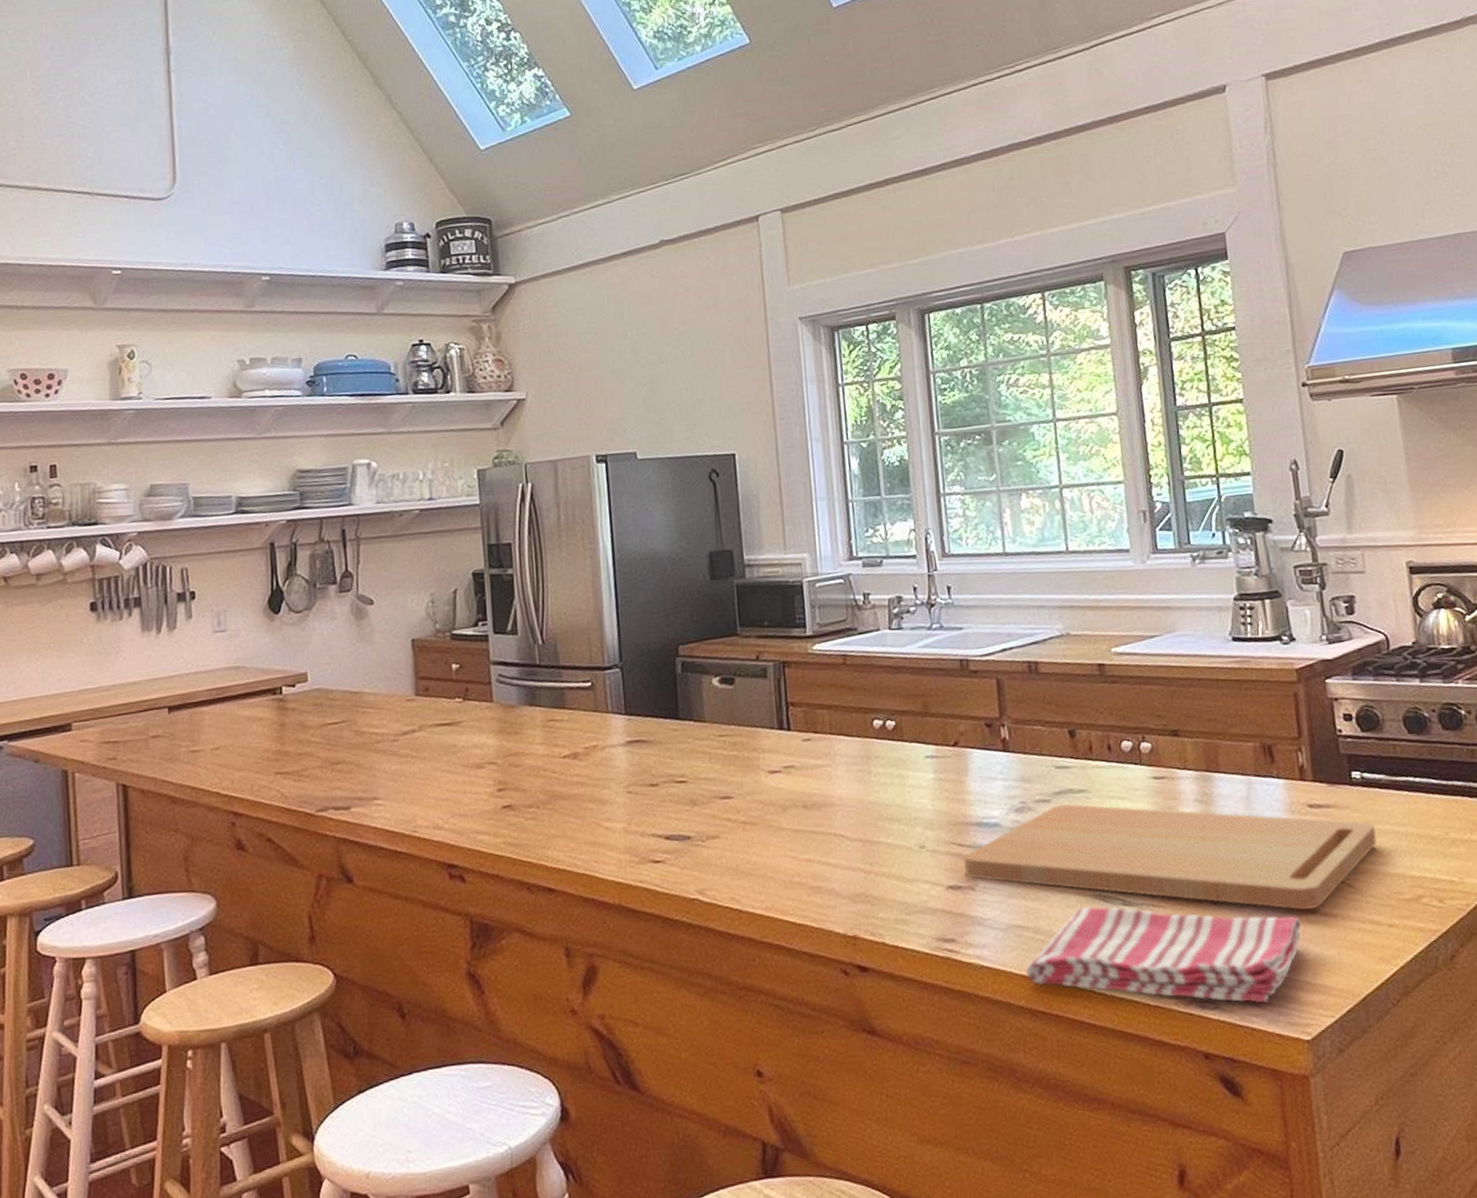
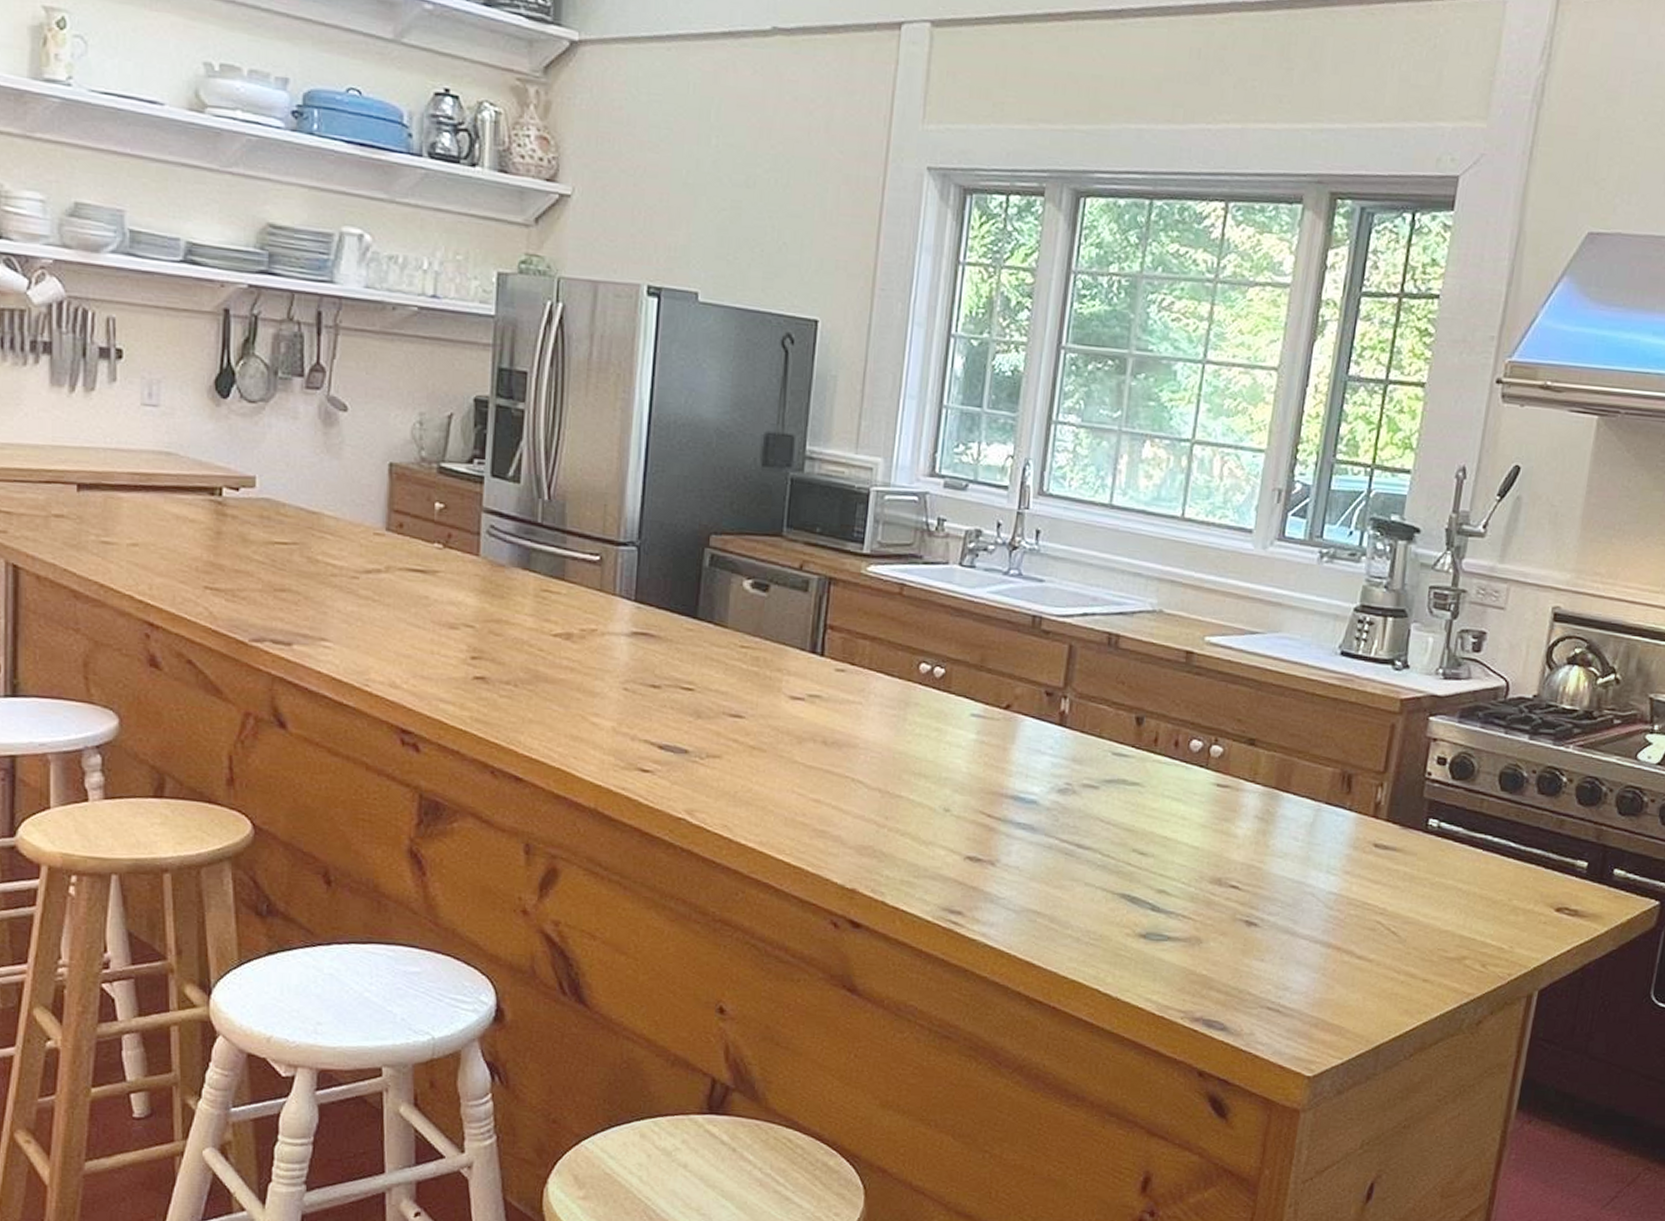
cutting board: present [964,803,1377,910] -> none [987,793,1437,951]
dish towel: present [1025,906,1302,1003] -> none [1030,904,1334,1033]

